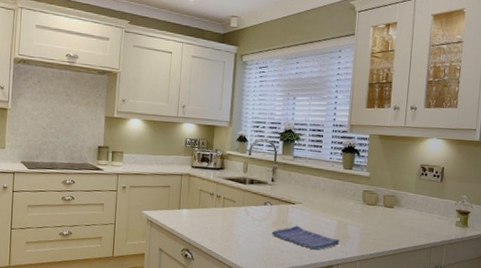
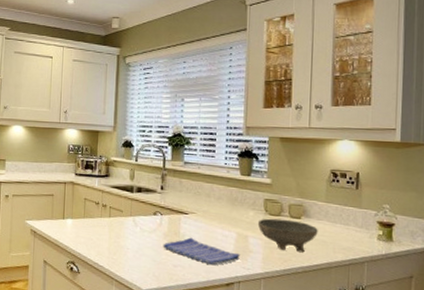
bowl: none [356,207,407,238] -> present [257,218,318,253]

